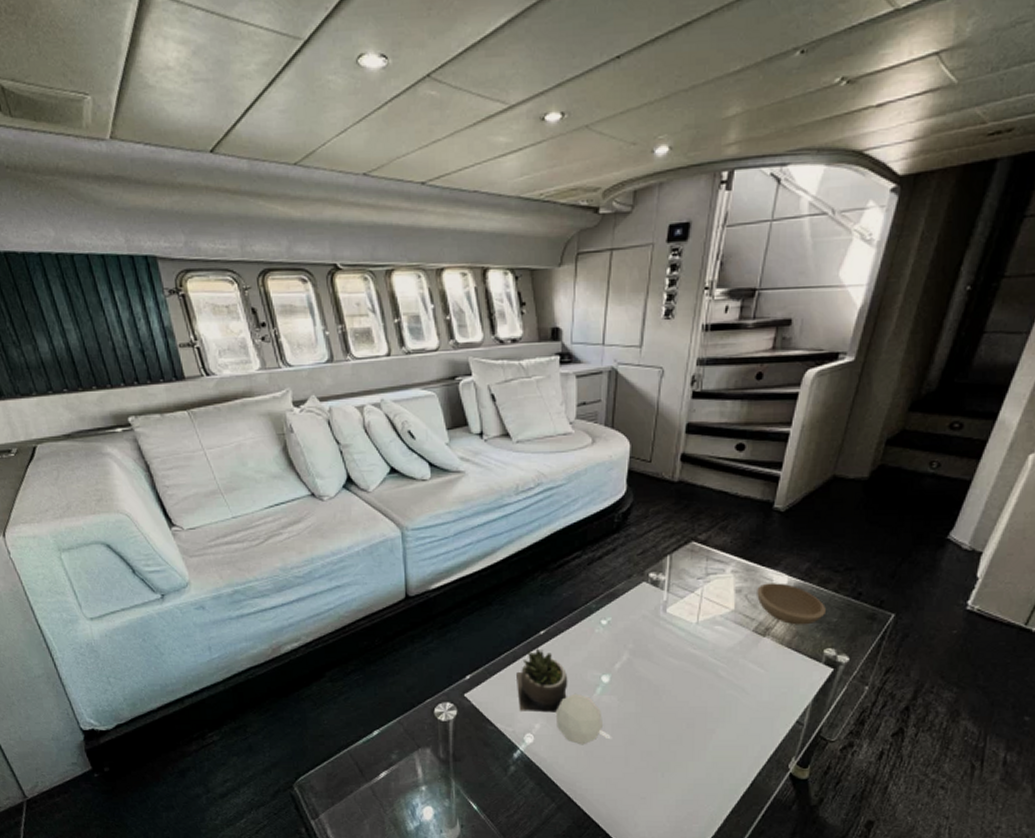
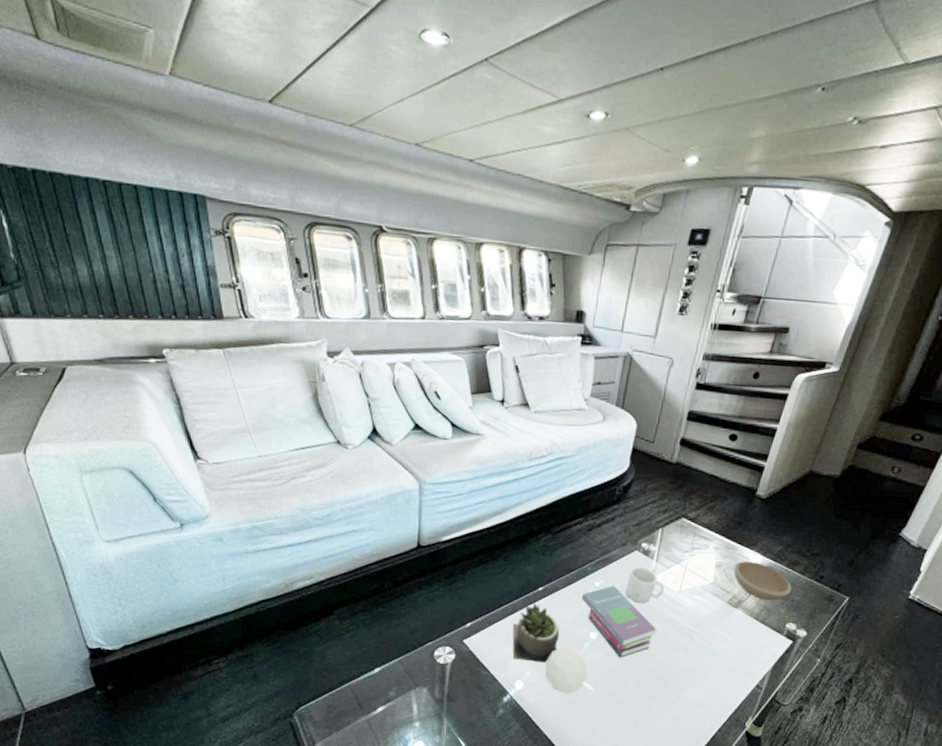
books: none [587,622,676,701] -> present [581,585,657,658]
mug: none [636,599,680,640] -> present [625,567,665,604]

